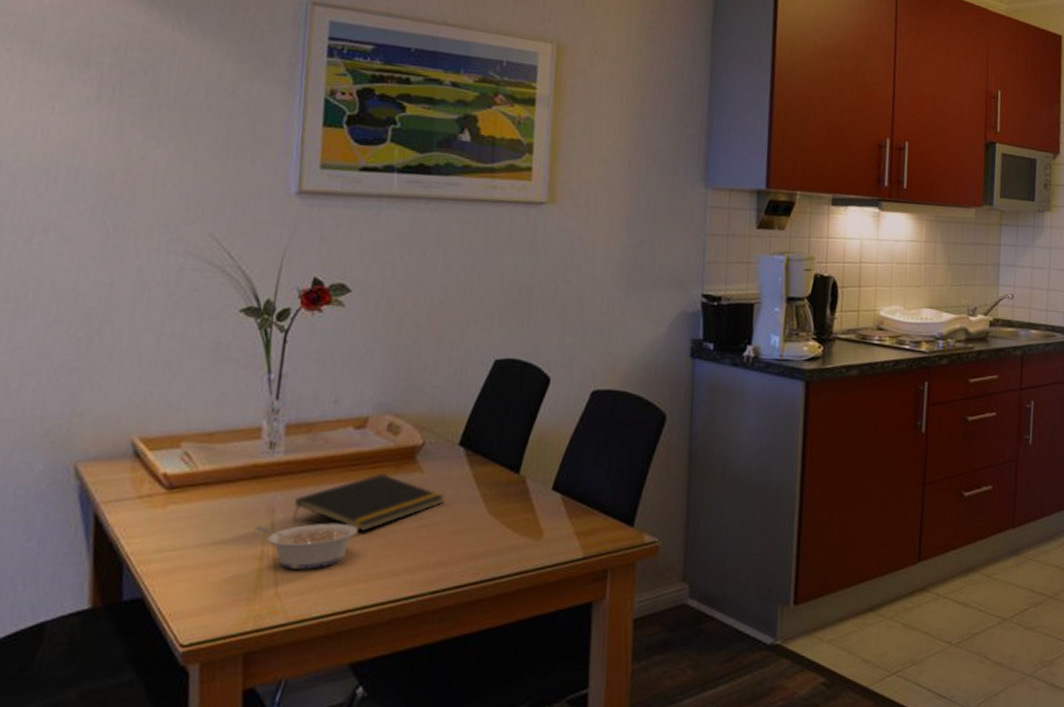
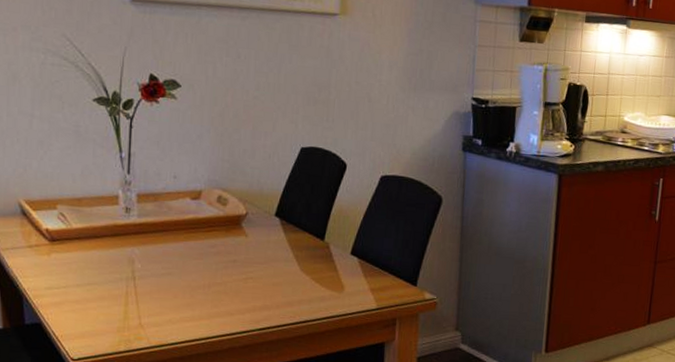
legume: present [256,522,358,569] -> none [120,272,200,307]
notepad: present [292,473,445,531] -> none [148,235,266,280]

